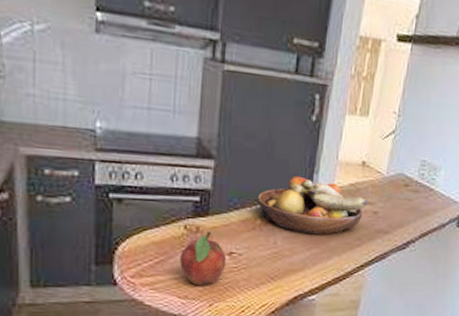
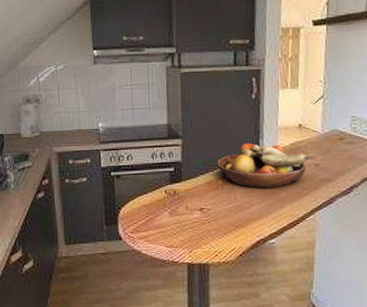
fruit: present [180,231,227,285] -> none [164,193,199,236]

